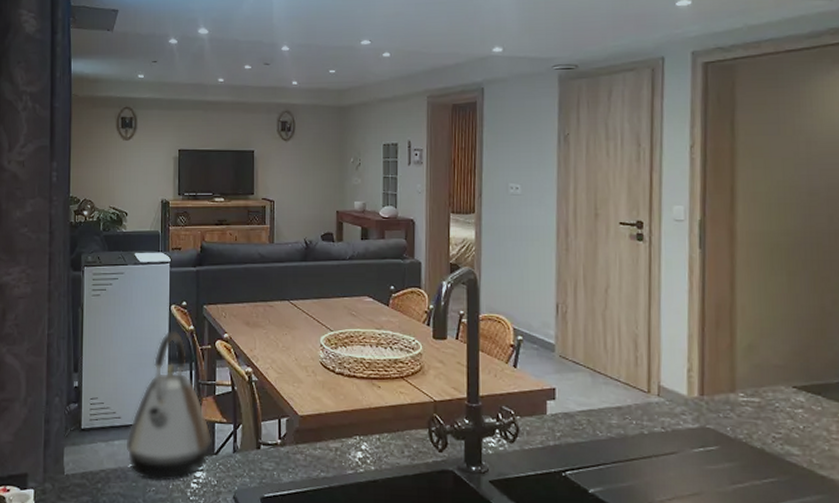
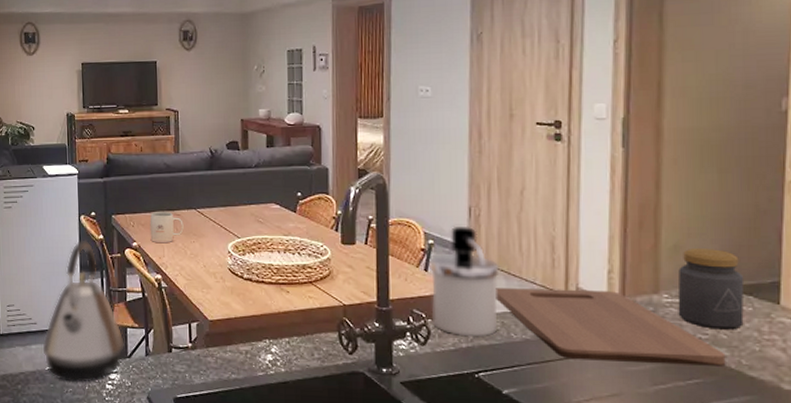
mug: none [242,301,276,336] -> present [149,211,184,244]
soap dispenser: none [518,322,586,435] -> present [430,226,500,338]
cutting board: none [582,385,799,465] -> present [496,288,726,366]
jar: none [752,349,814,429] -> present [677,249,745,330]

